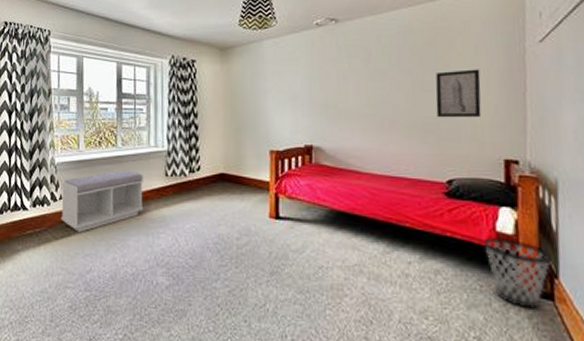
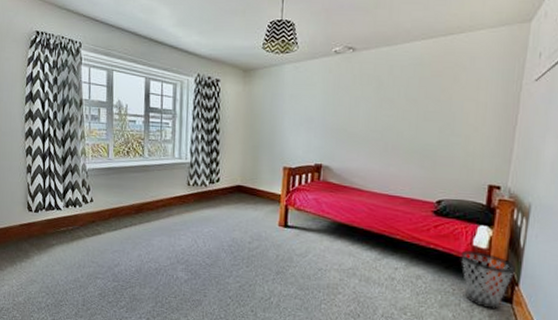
bench: present [60,170,144,232] -> none [91,178,168,231]
wall art: present [435,69,482,118] -> none [435,102,479,147]

